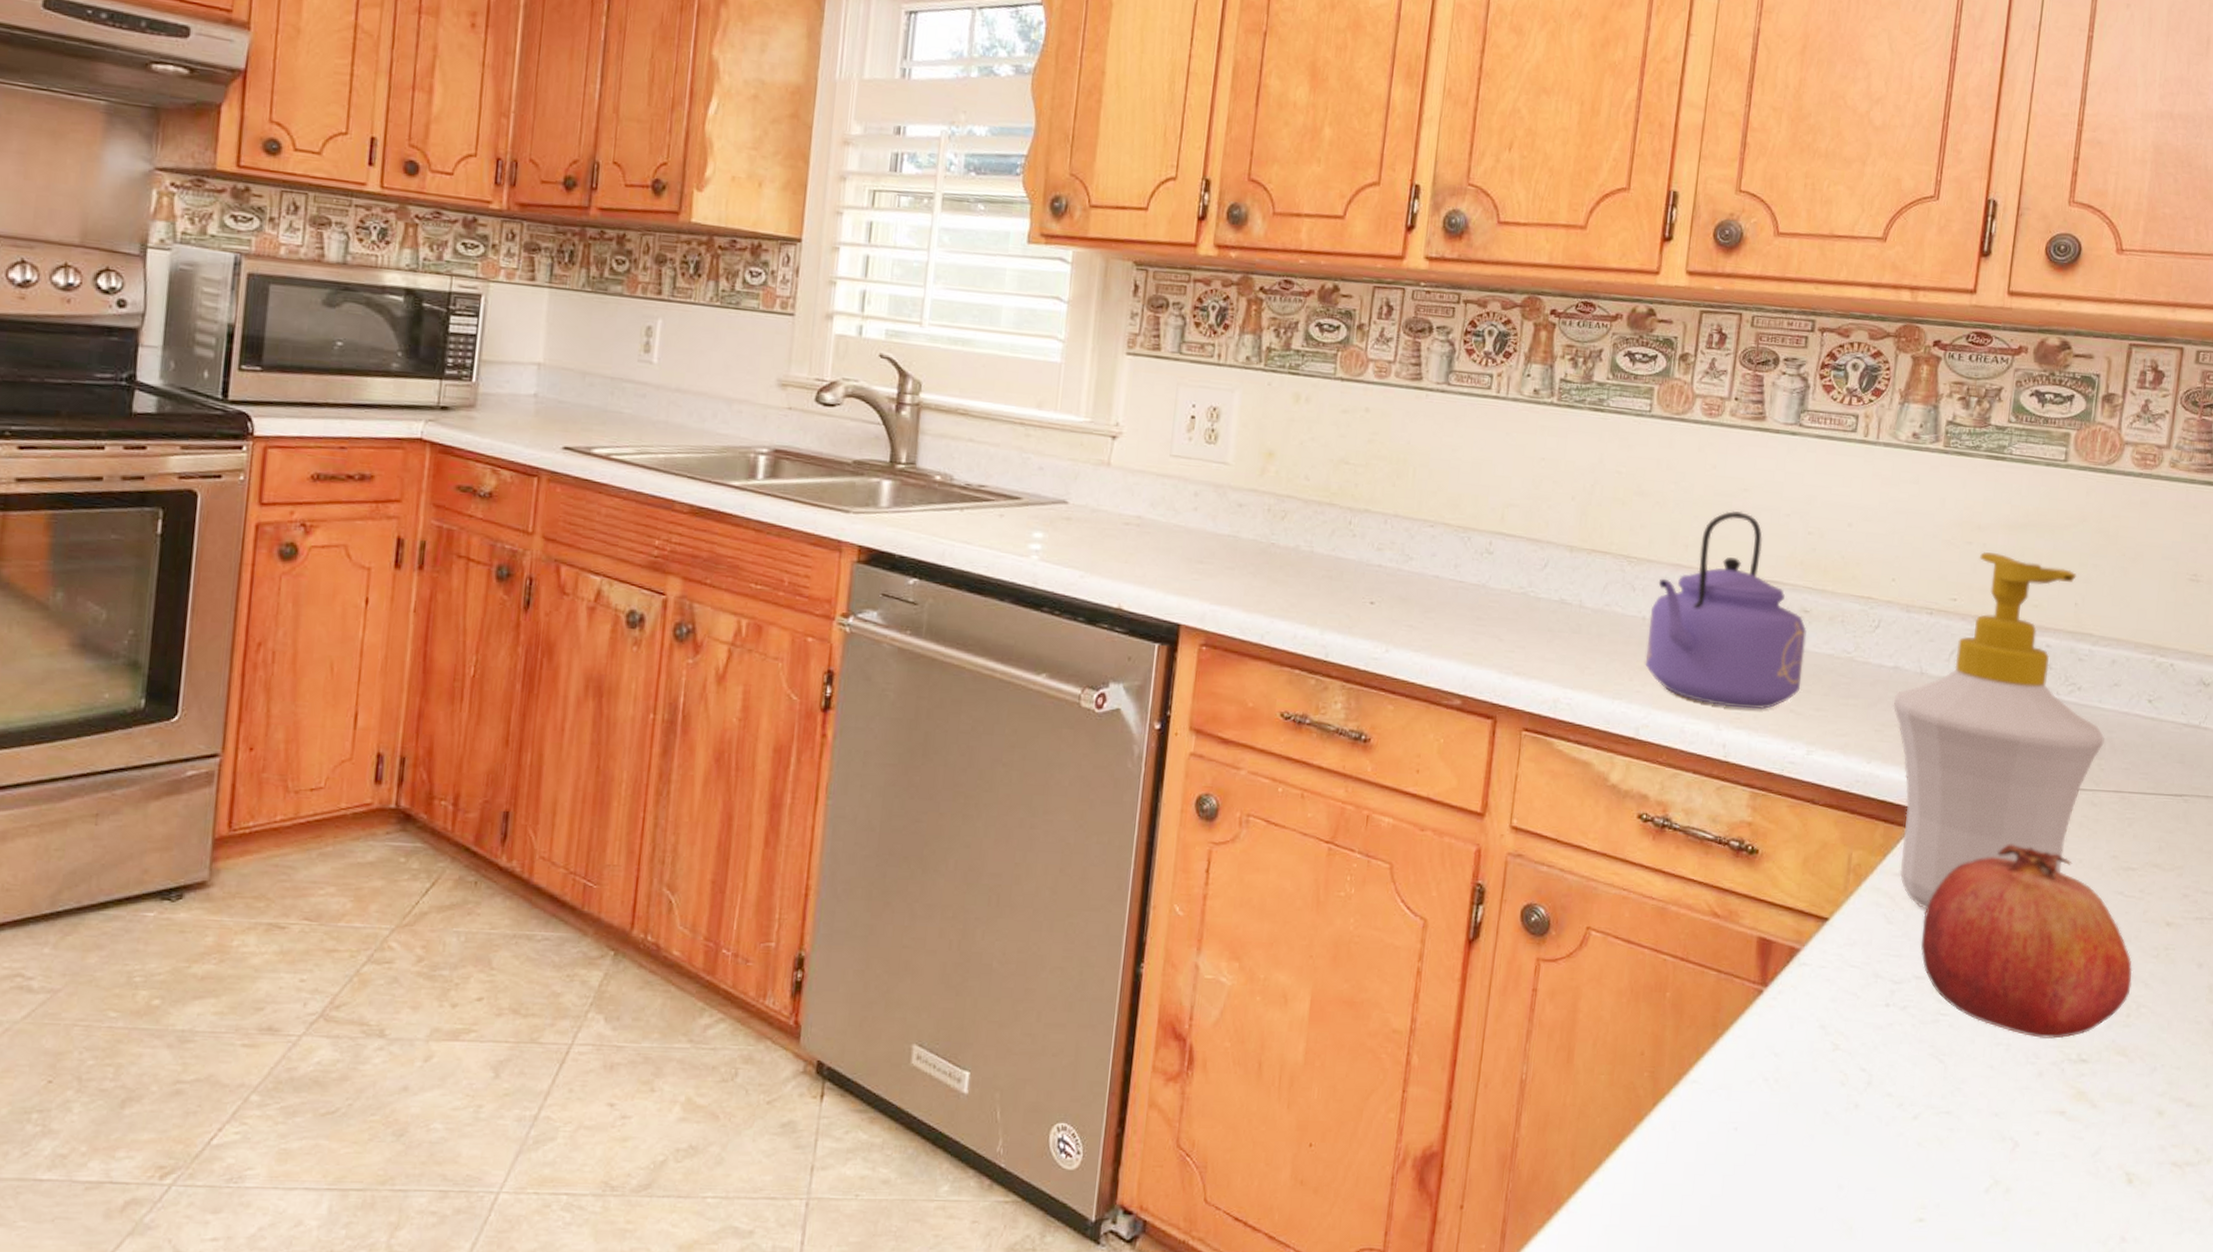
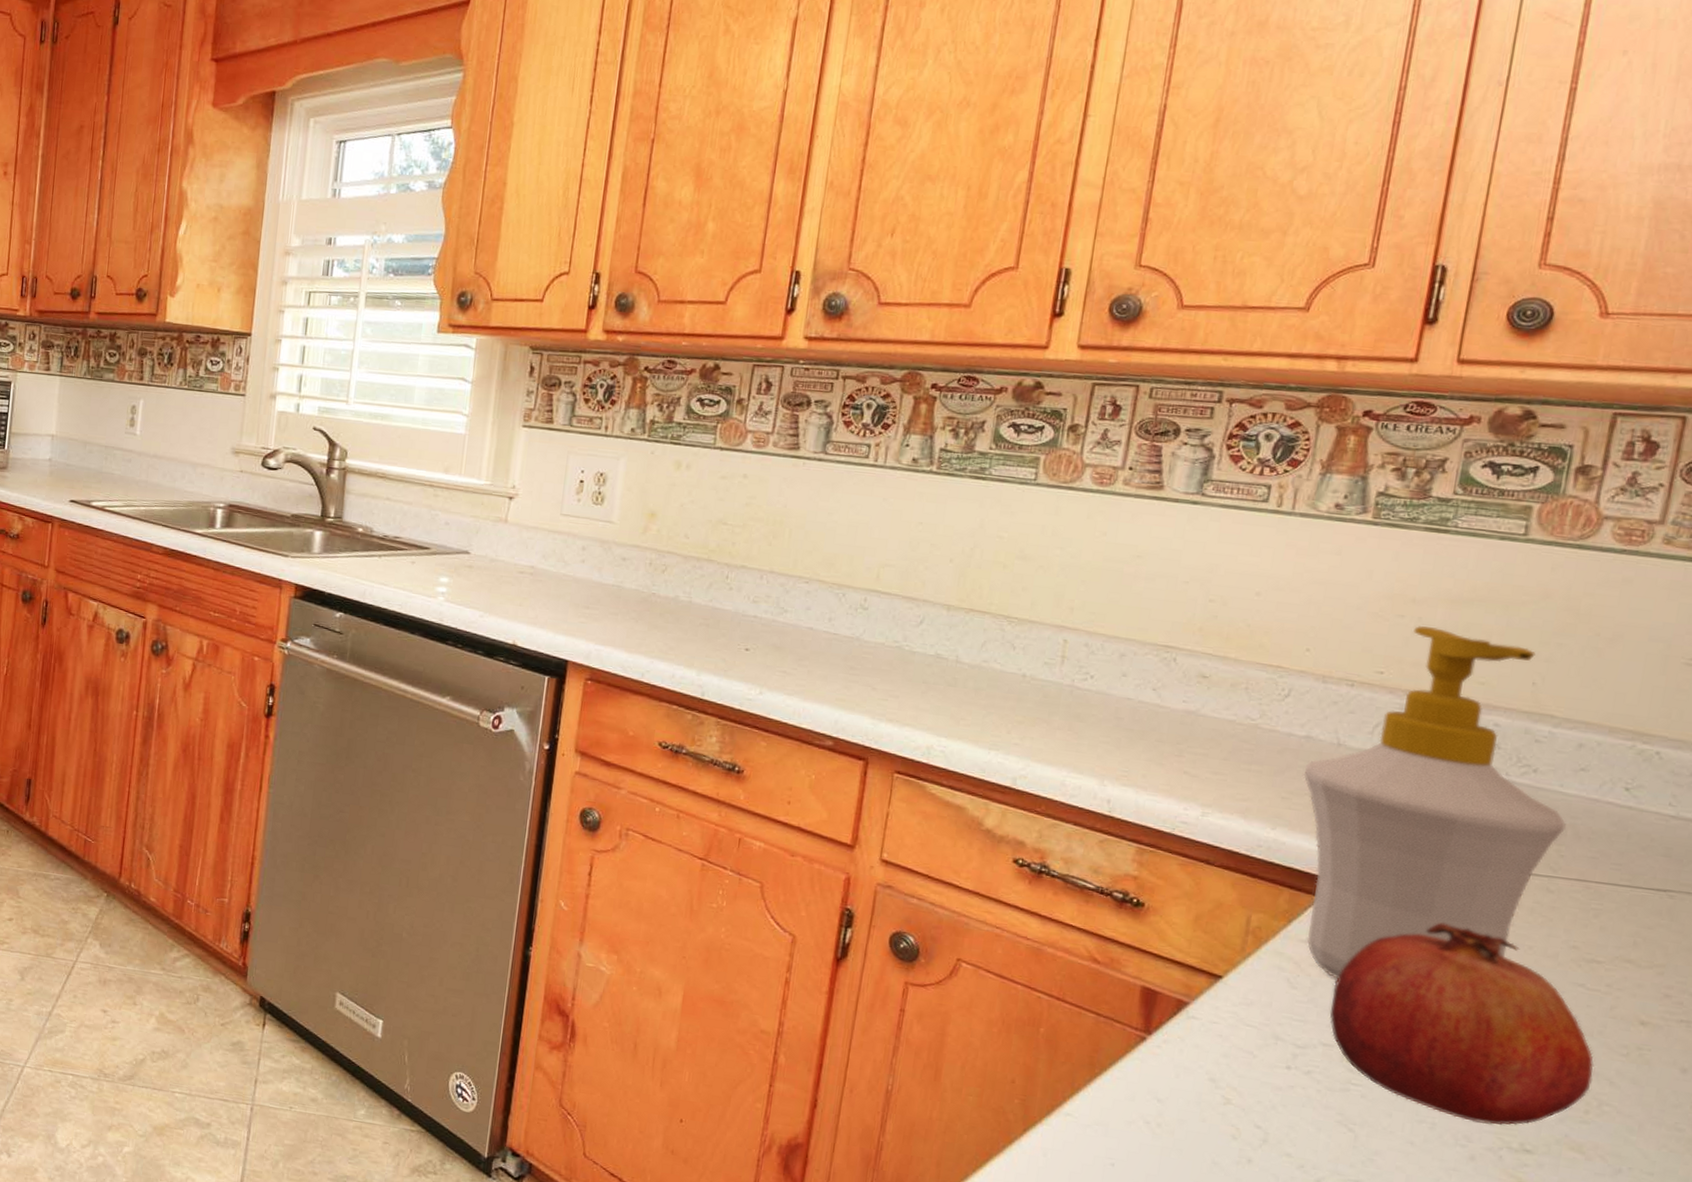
kettle: present [1645,511,1807,710] -> none [1024,577,1205,770]

